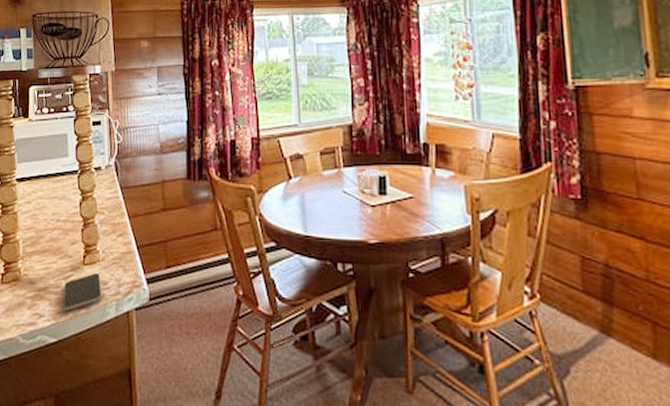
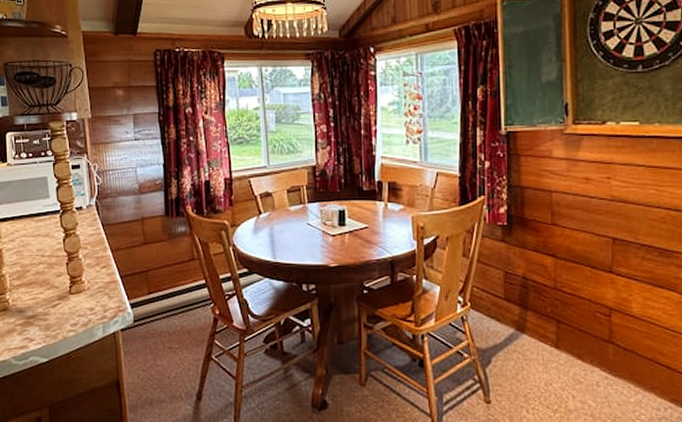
smartphone: present [62,273,103,312] -> none [52,301,90,335]

